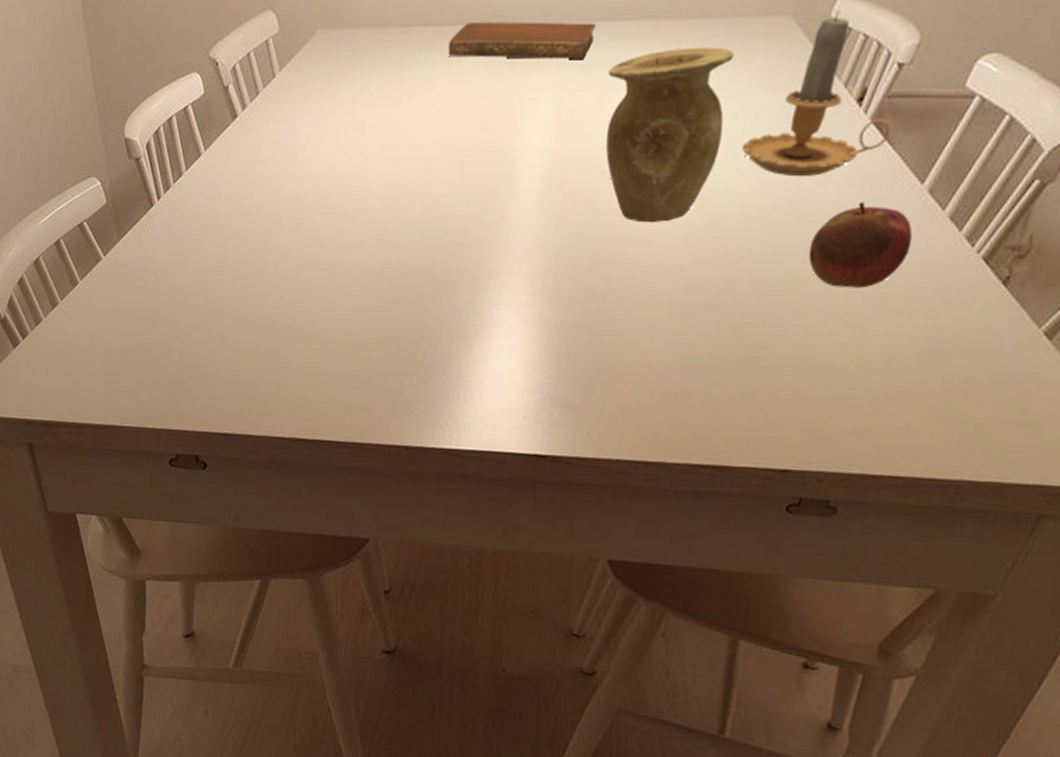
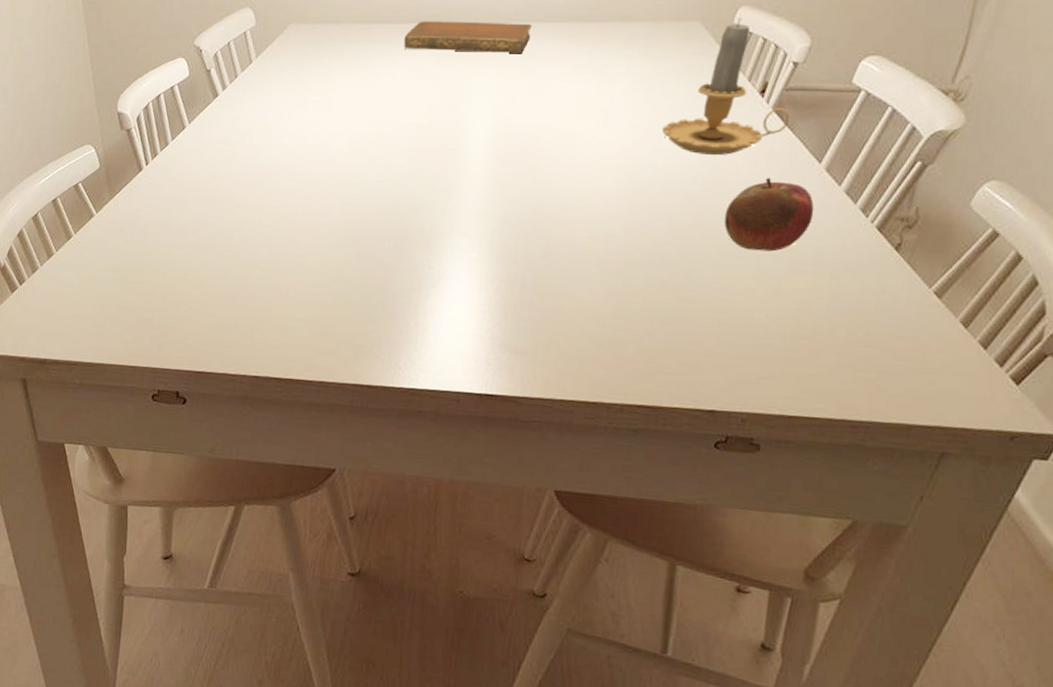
vase: present [605,47,735,223] -> none [543,45,652,193]

